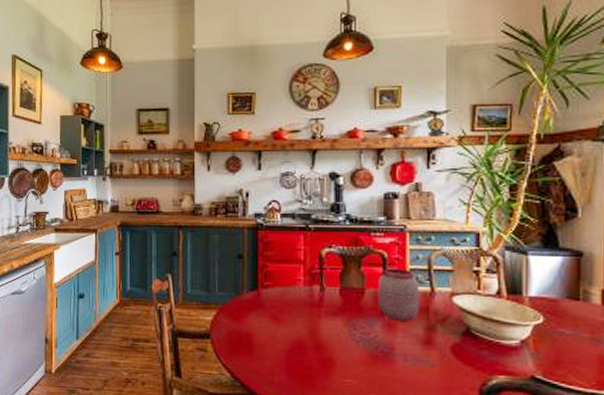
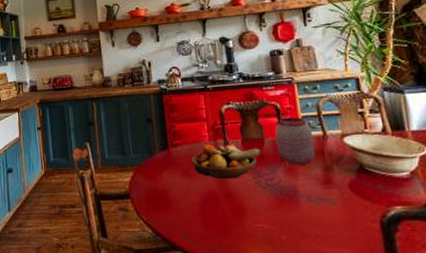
fruit bowl: none [281,289,360,328] -> present [190,143,261,179]

